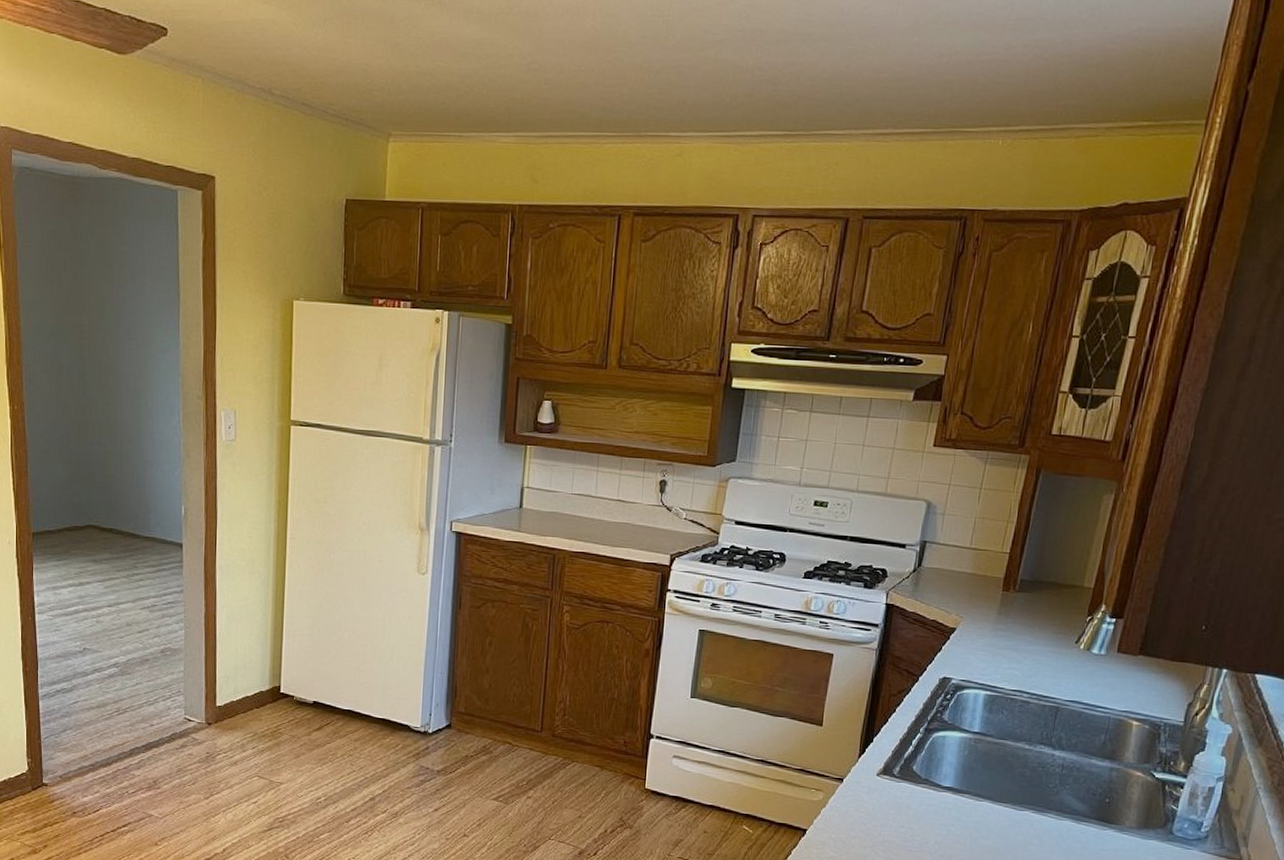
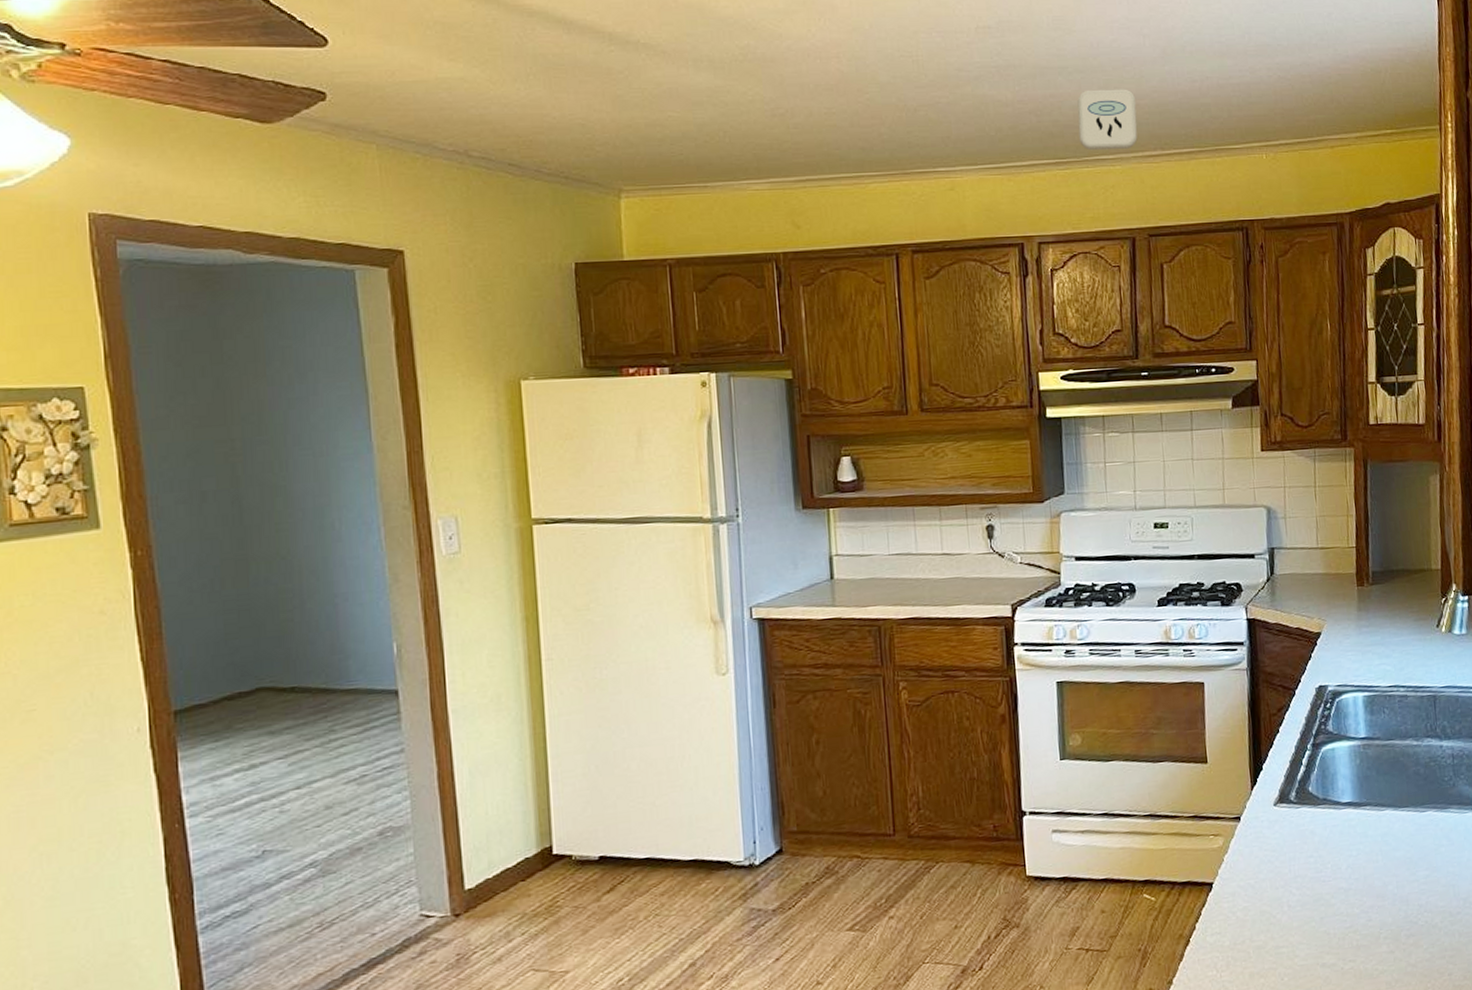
smoke detector: none [811,59,878,126] -> present [1077,89,1138,151]

